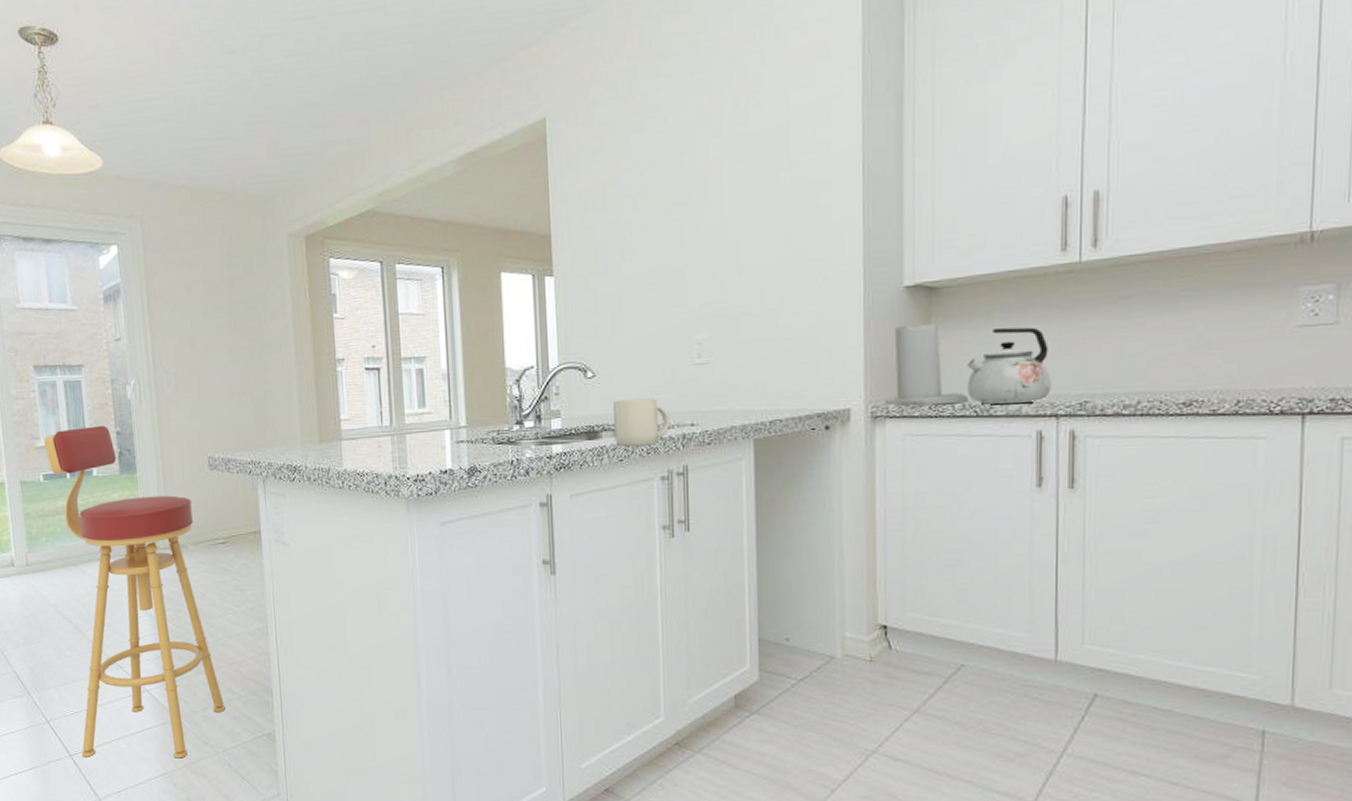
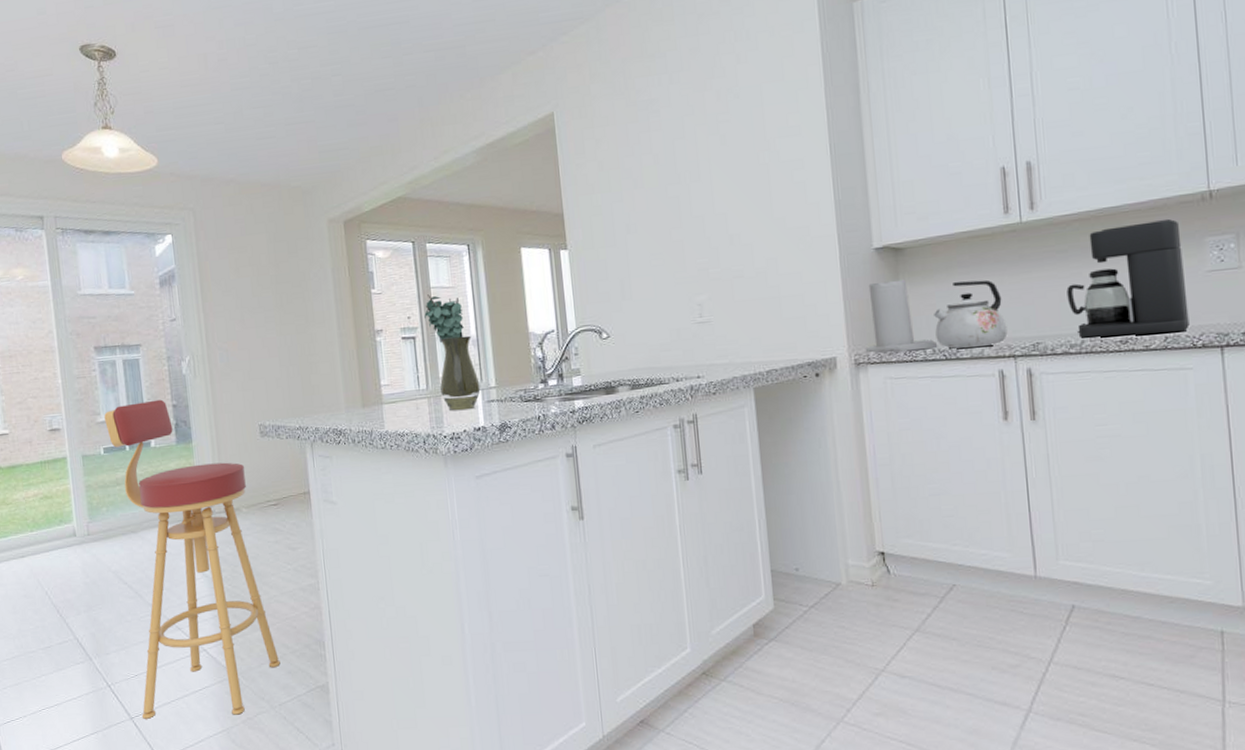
vase: none [390,321,449,451] -> present [424,294,481,412]
mug: present [613,398,671,447] -> none [627,354,679,400]
coffee maker: none [1126,264,1270,399] -> present [1066,219,1190,339]

